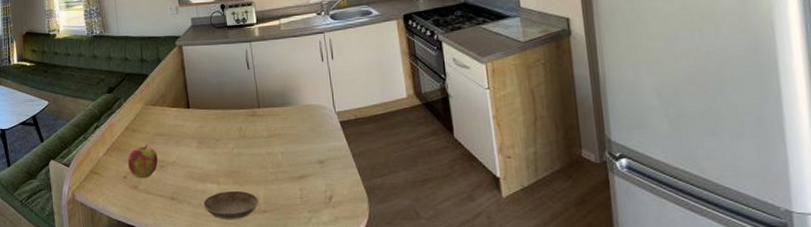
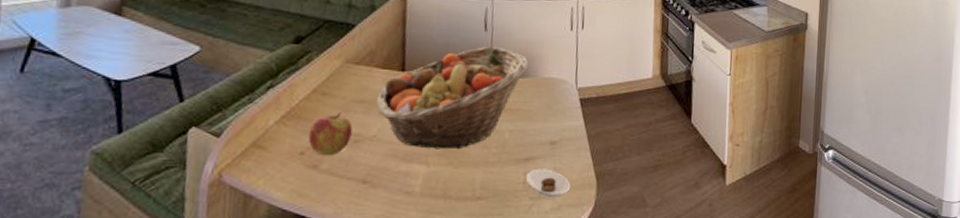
fruit basket: none [172,81,290,171] -> present [376,46,529,150]
saucer: present [203,190,259,220] -> none [404,173,474,208]
saucer: none [302,185,344,212] -> present [526,169,571,199]

